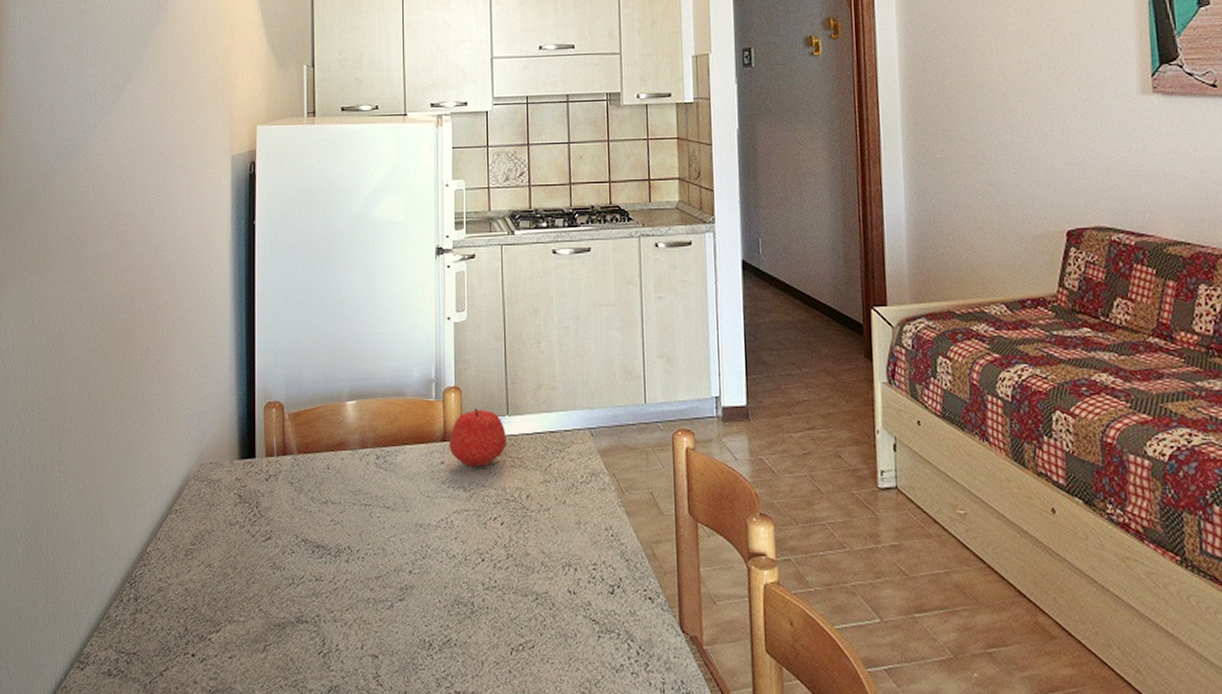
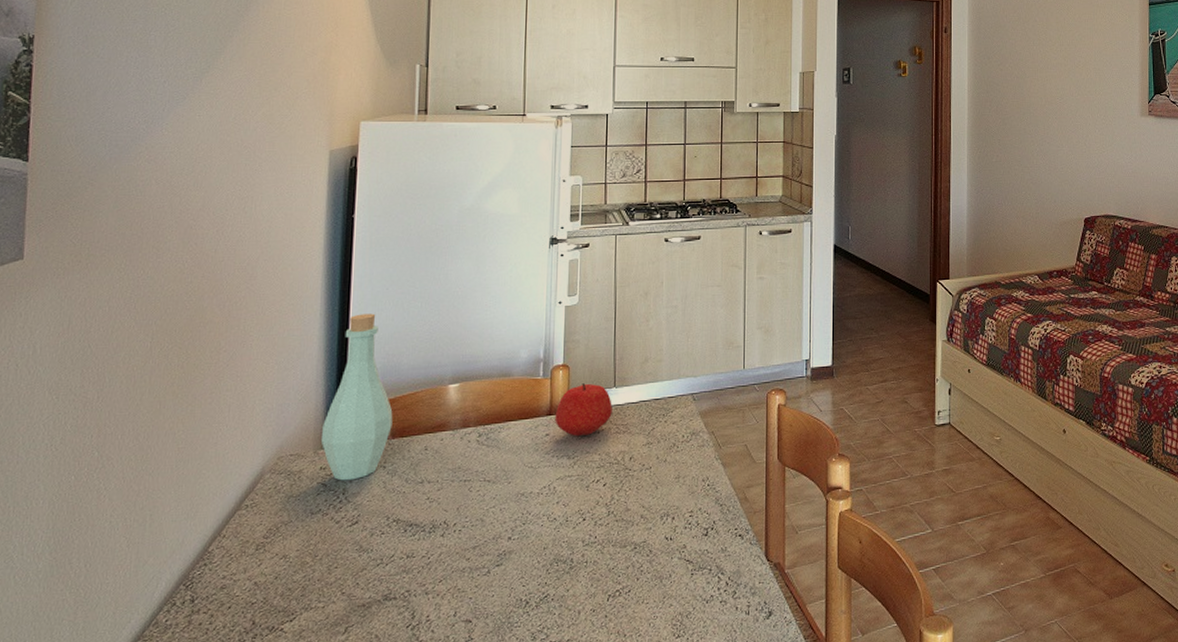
bottle: none [236,323,297,494] -> present [322,313,393,481]

